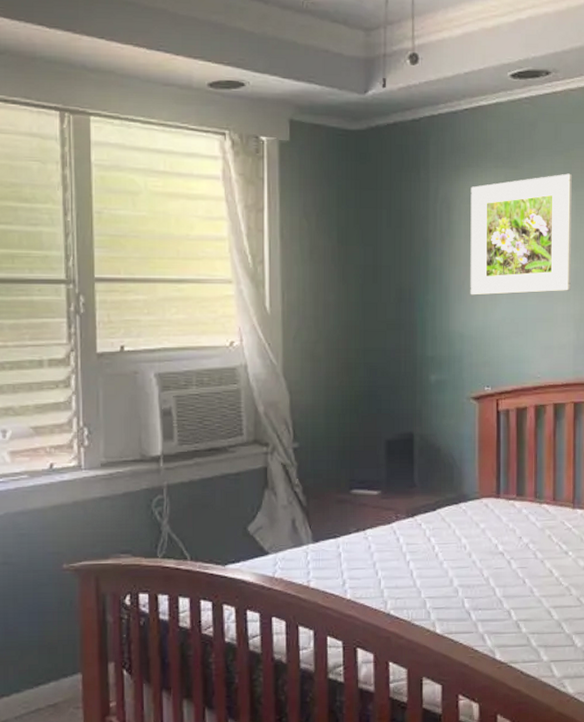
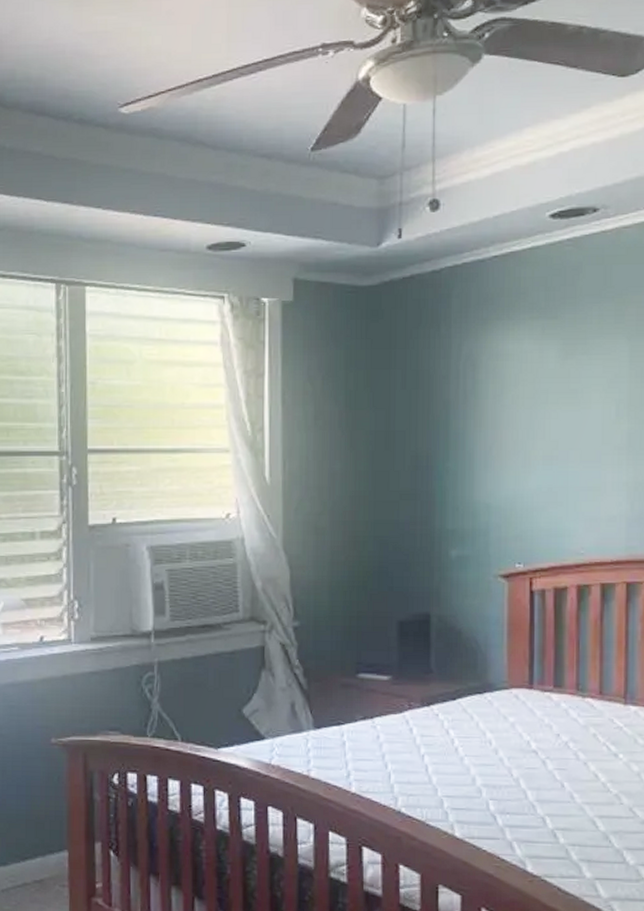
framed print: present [470,173,573,295] -> none [498,321,626,462]

